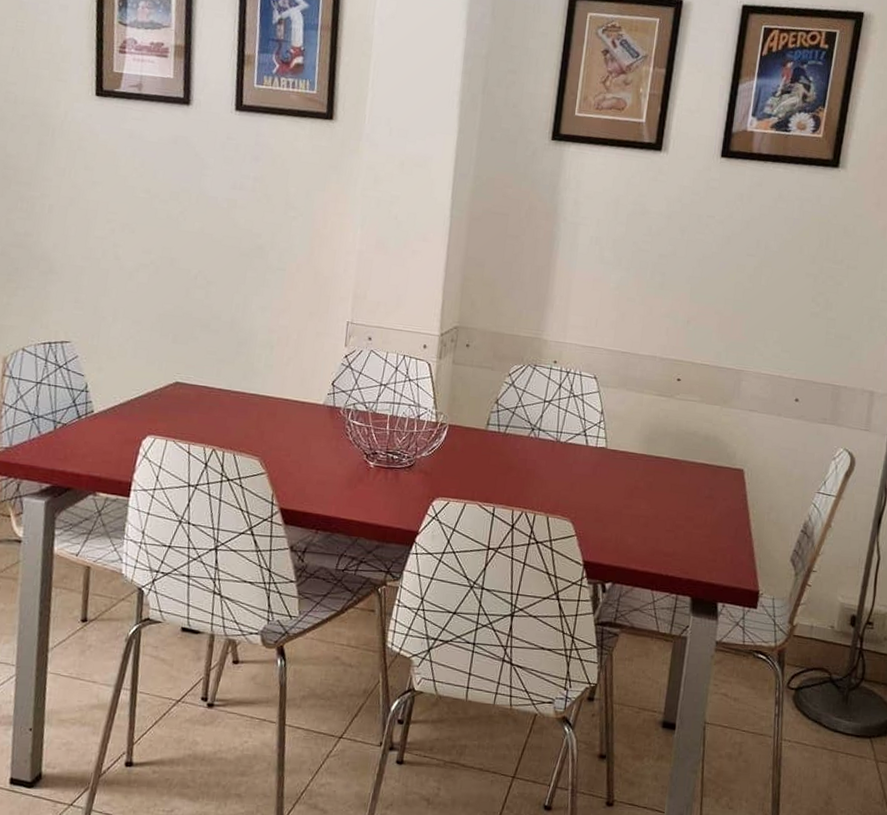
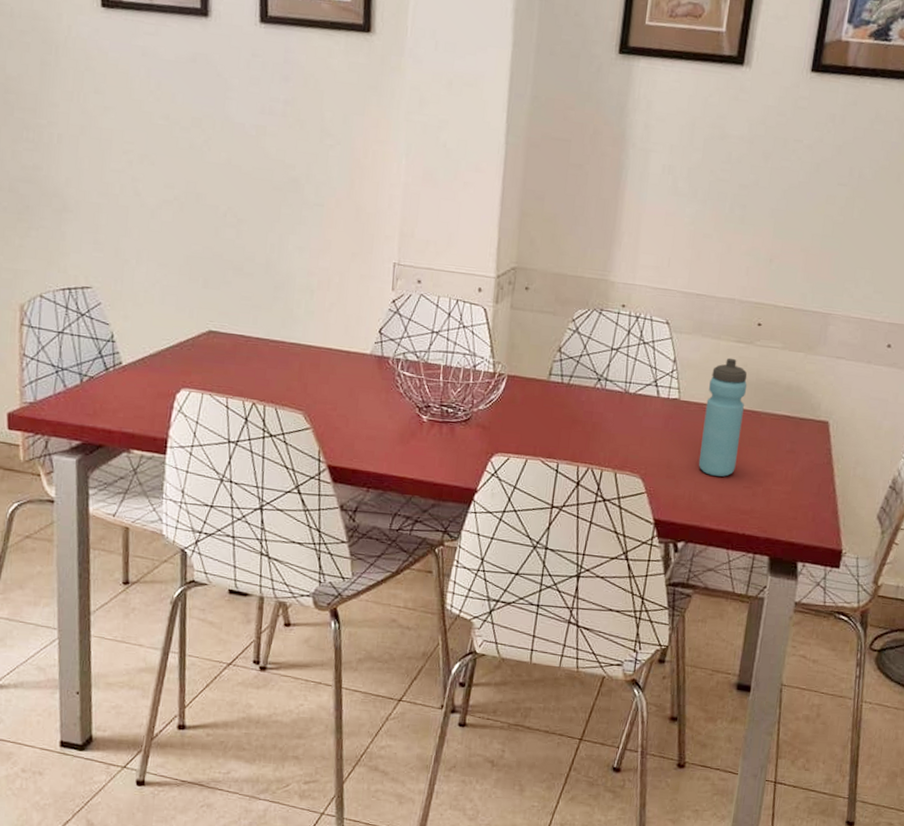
water bottle: none [624,410,669,521] -> present [698,357,748,477]

